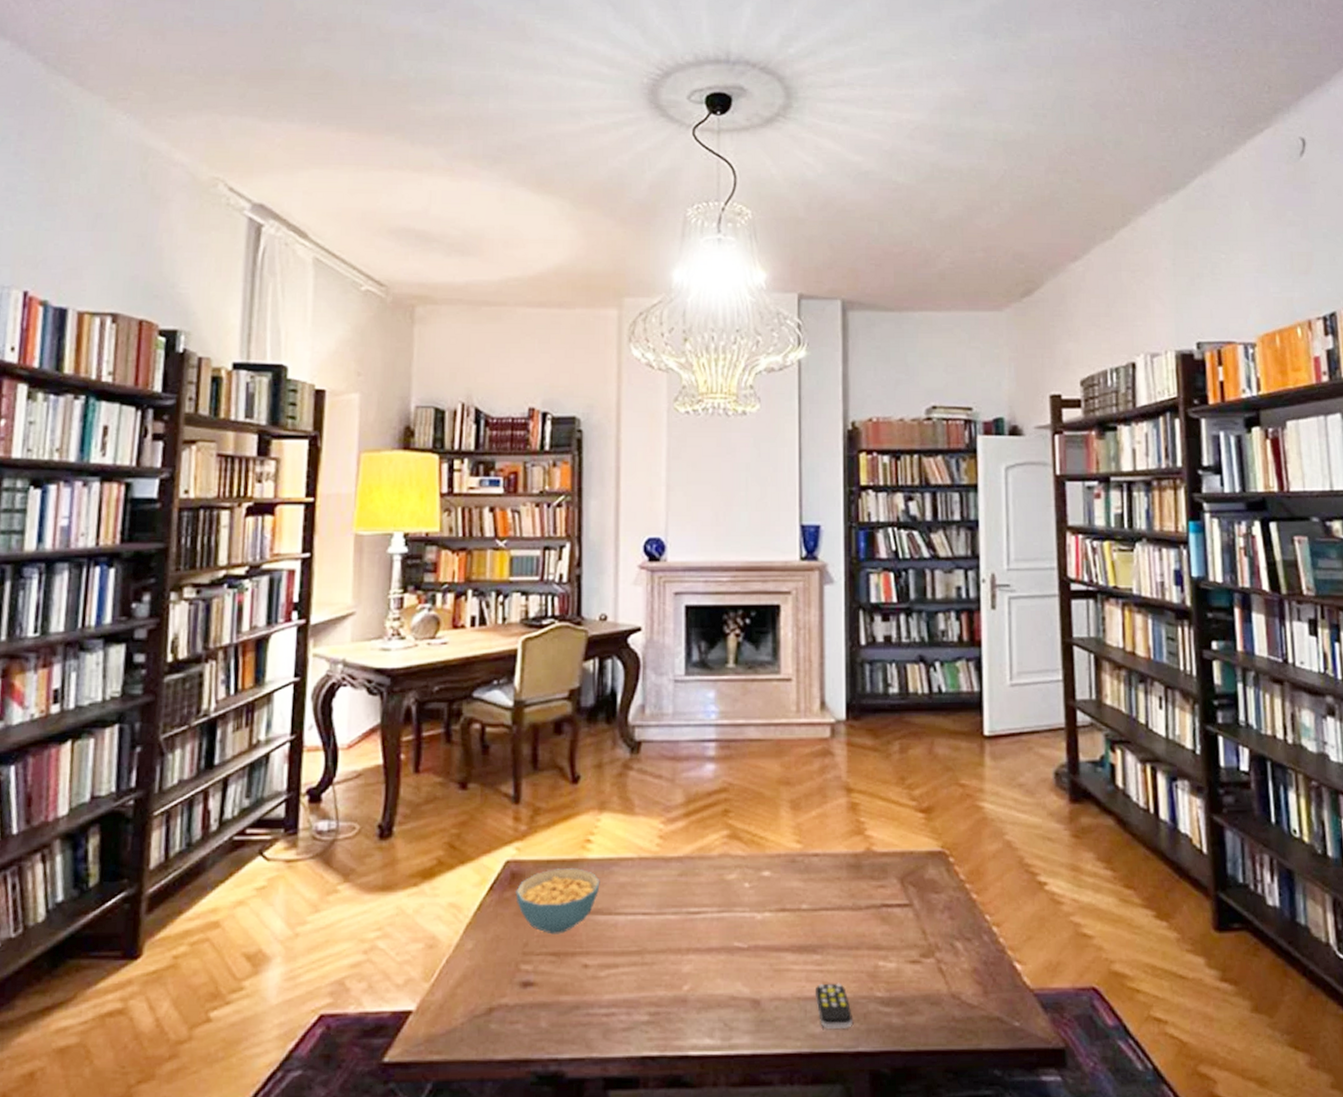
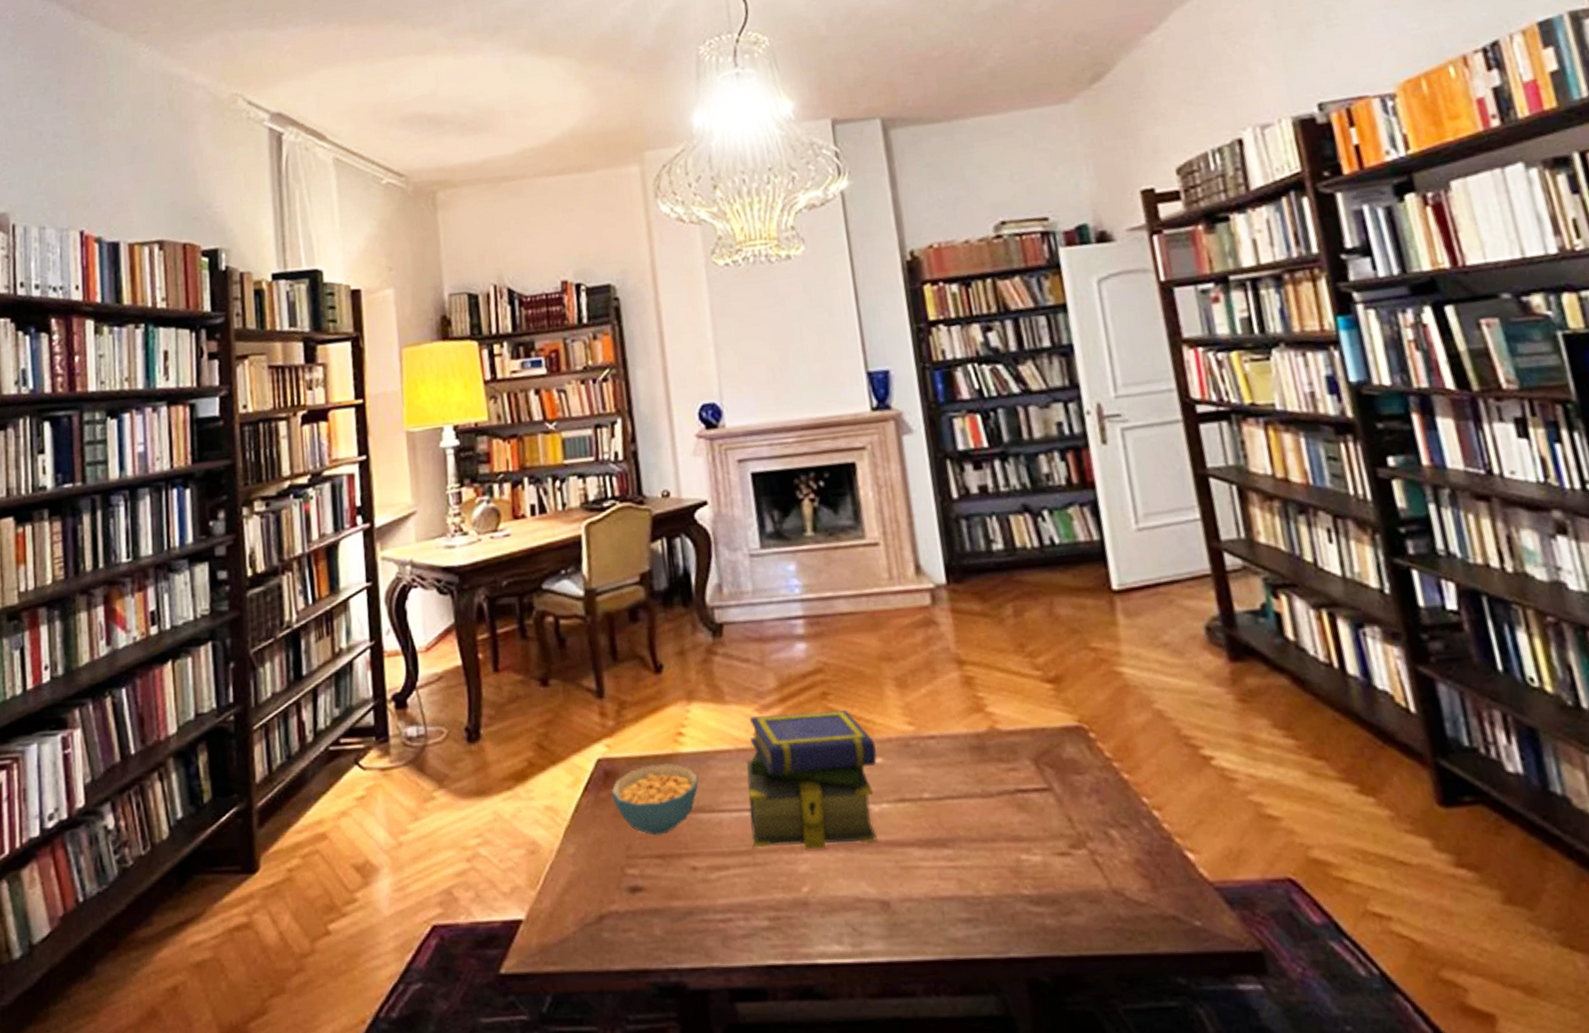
stack of books: none [642,827,766,952] -> present [746,710,877,850]
remote control: present [814,983,852,1029] -> none [950,880,999,932]

